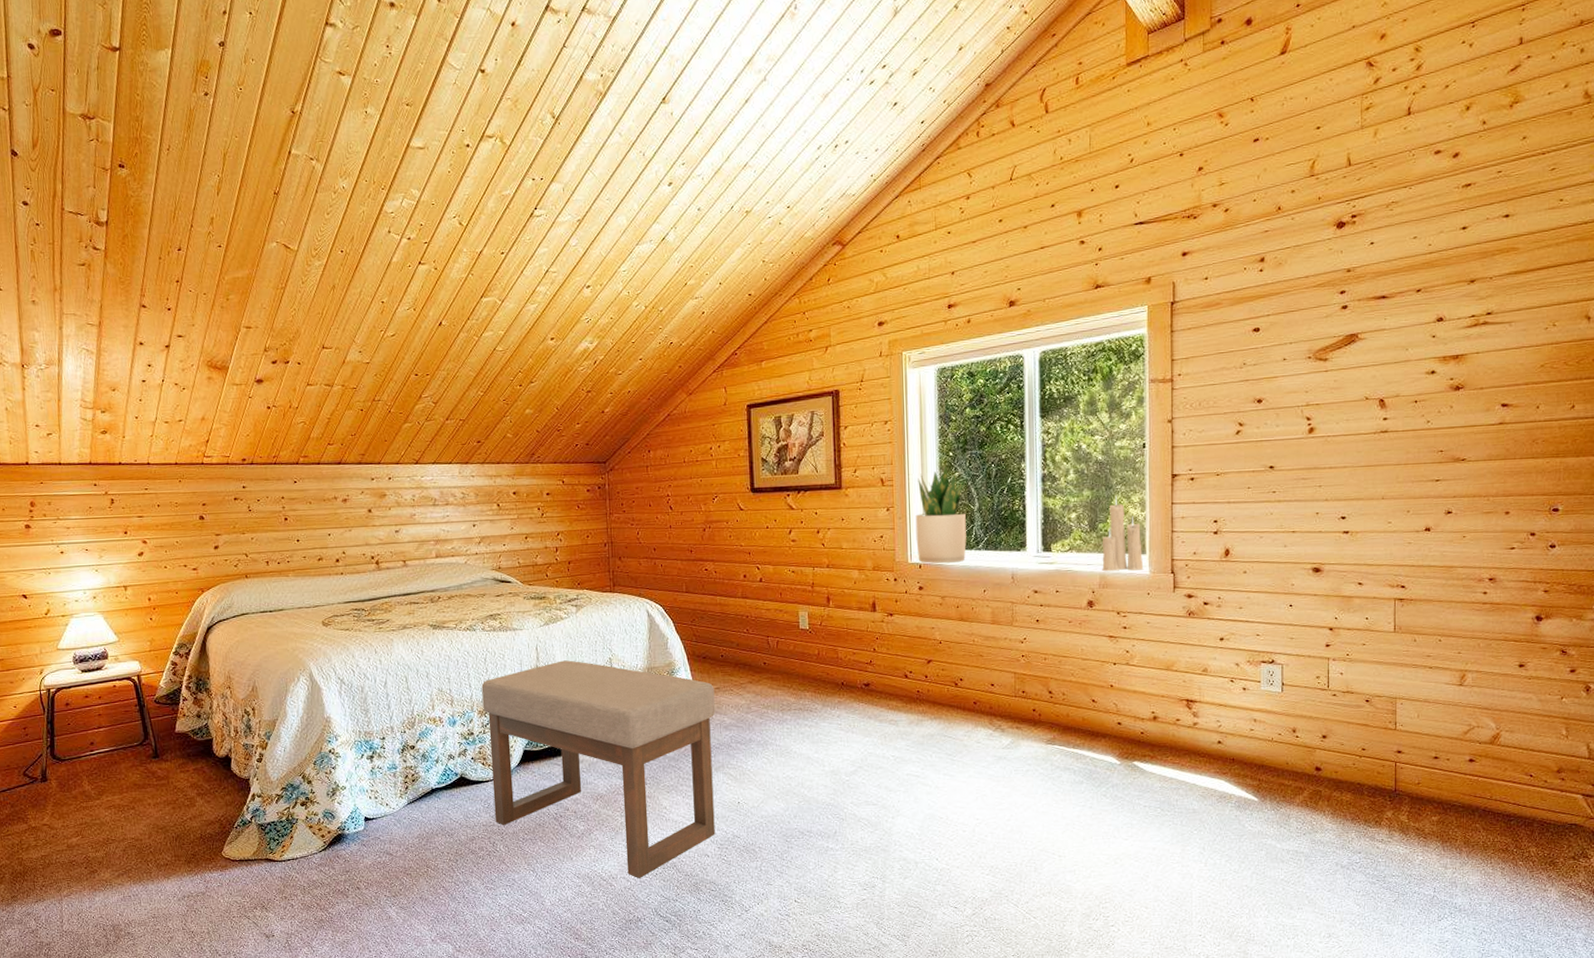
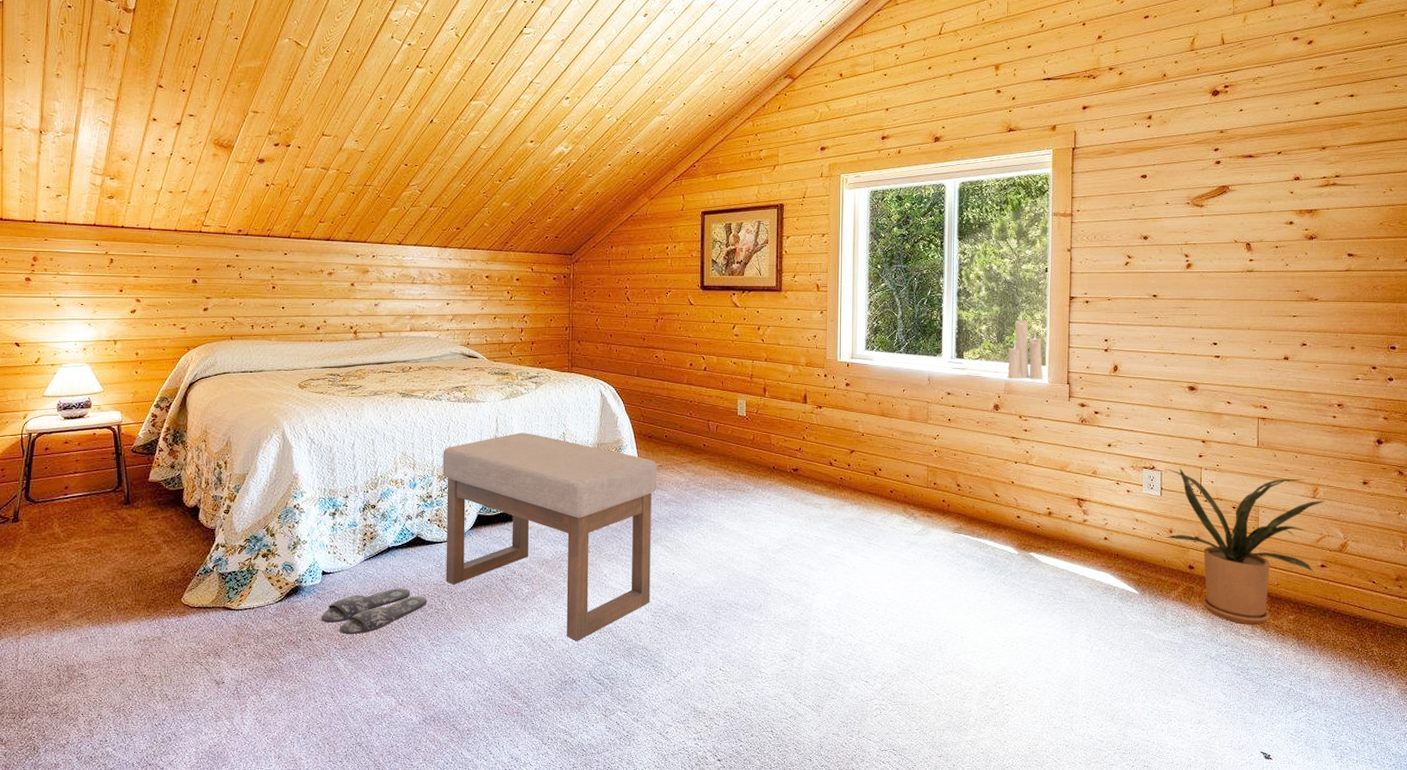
slippers: none [368,831,478,881] -> present [322,588,427,634]
planter: present [915,466,966,564] -> none [845,277,890,364]
house plant: none [1286,659,1475,828] -> present [1165,467,1326,624]

